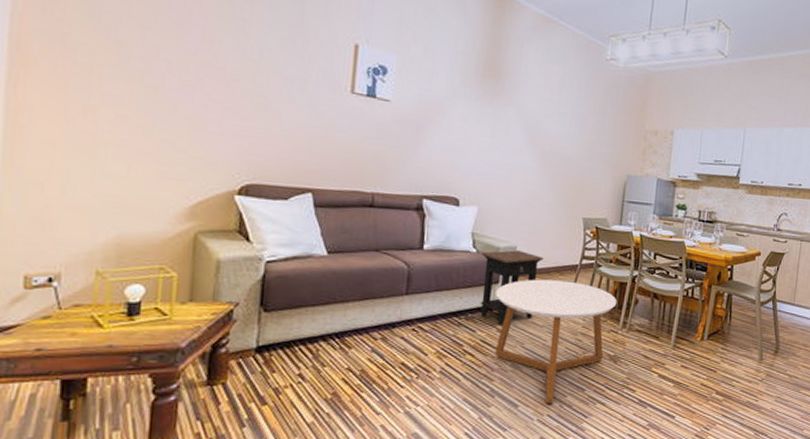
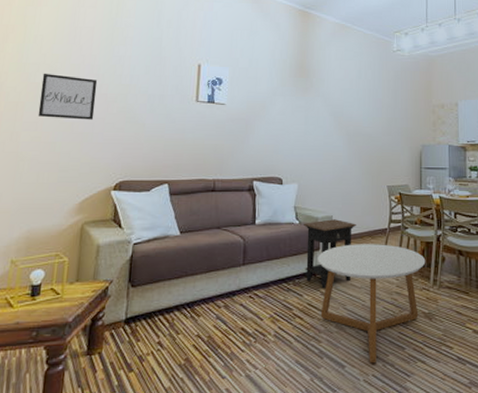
wall art: none [123,28,212,101] -> present [37,73,98,120]

